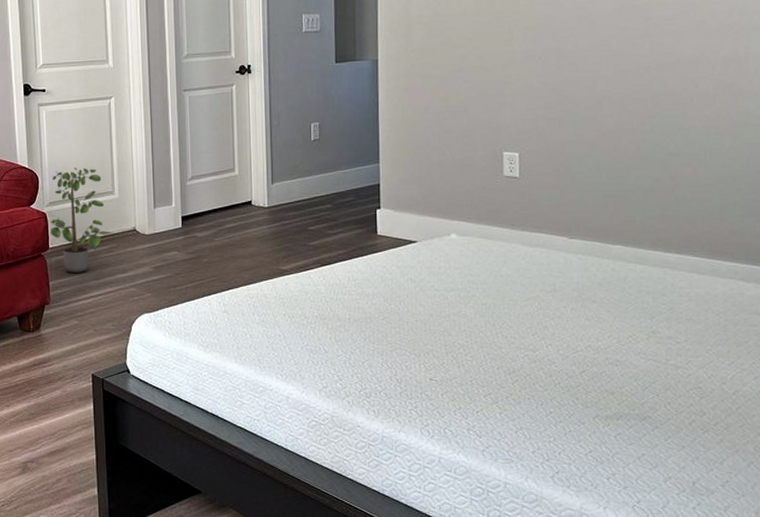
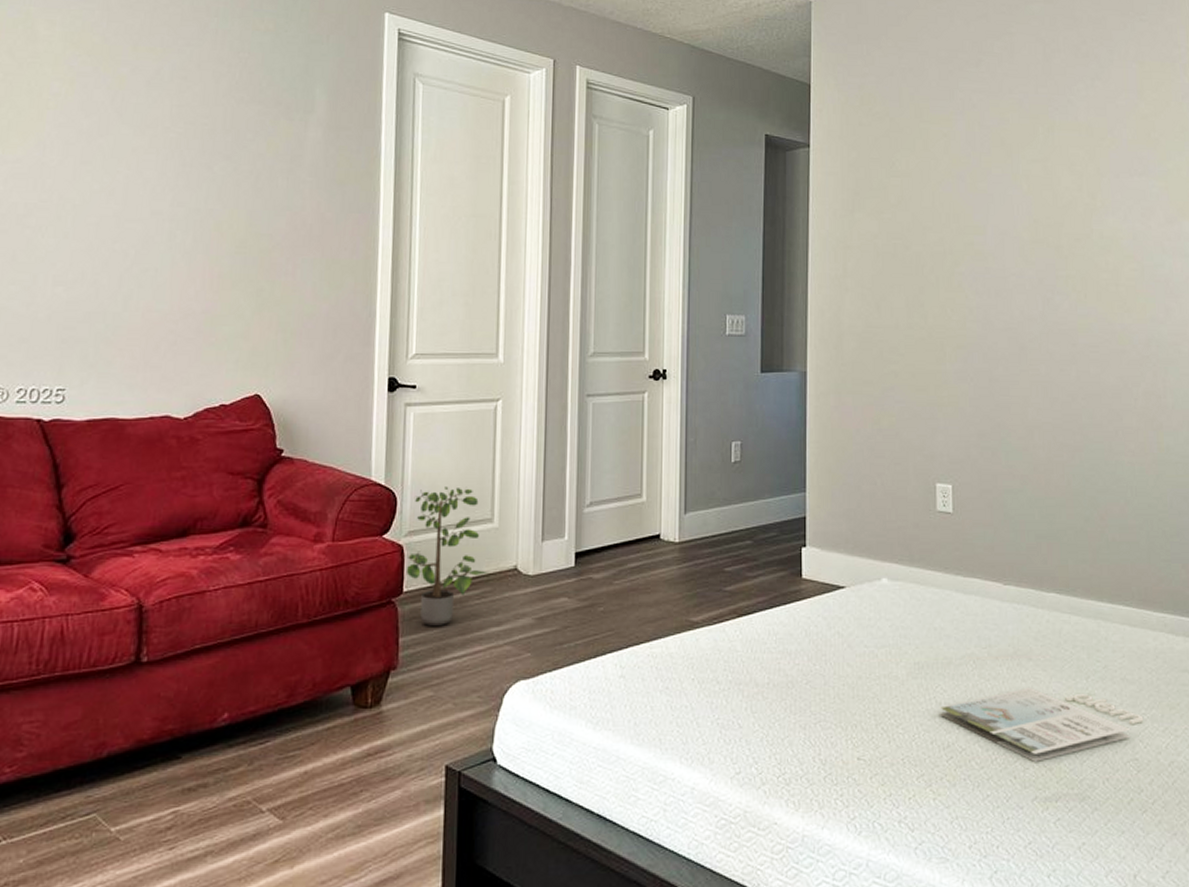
magazine: none [504,325,709,387] -> present [938,687,1144,762]

